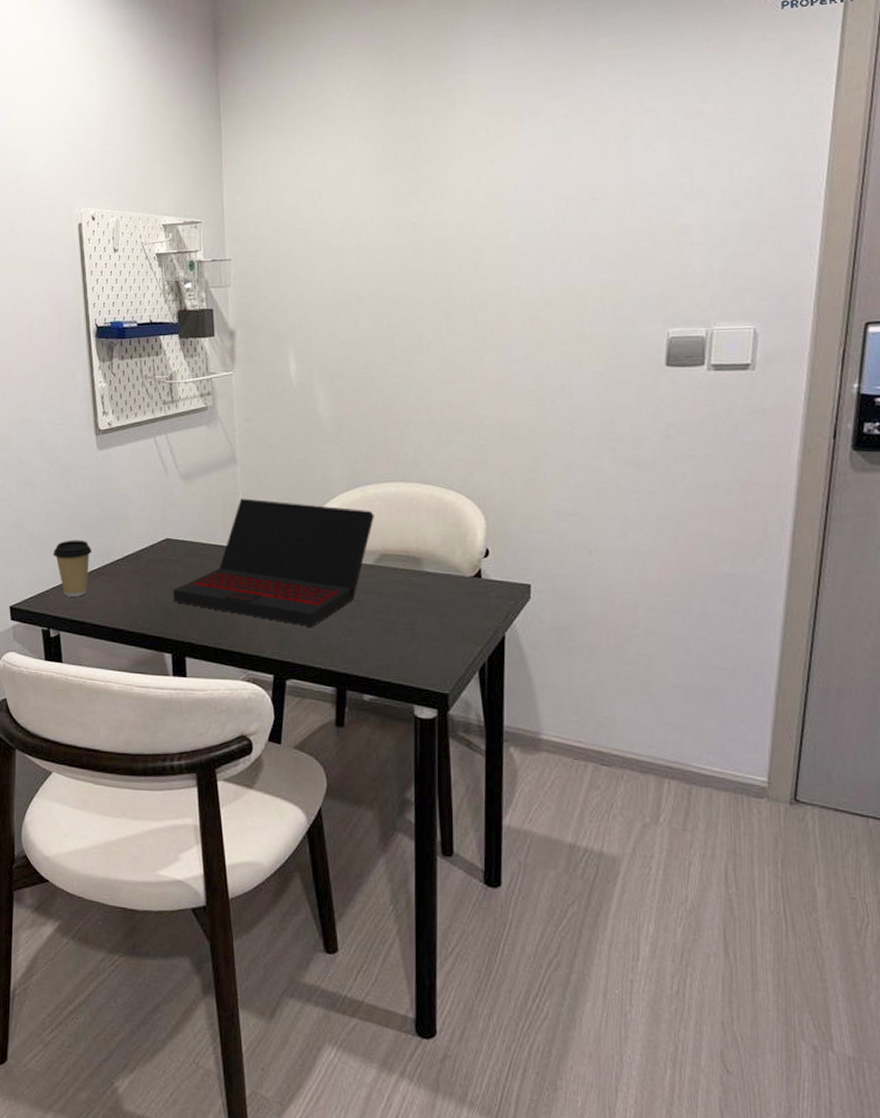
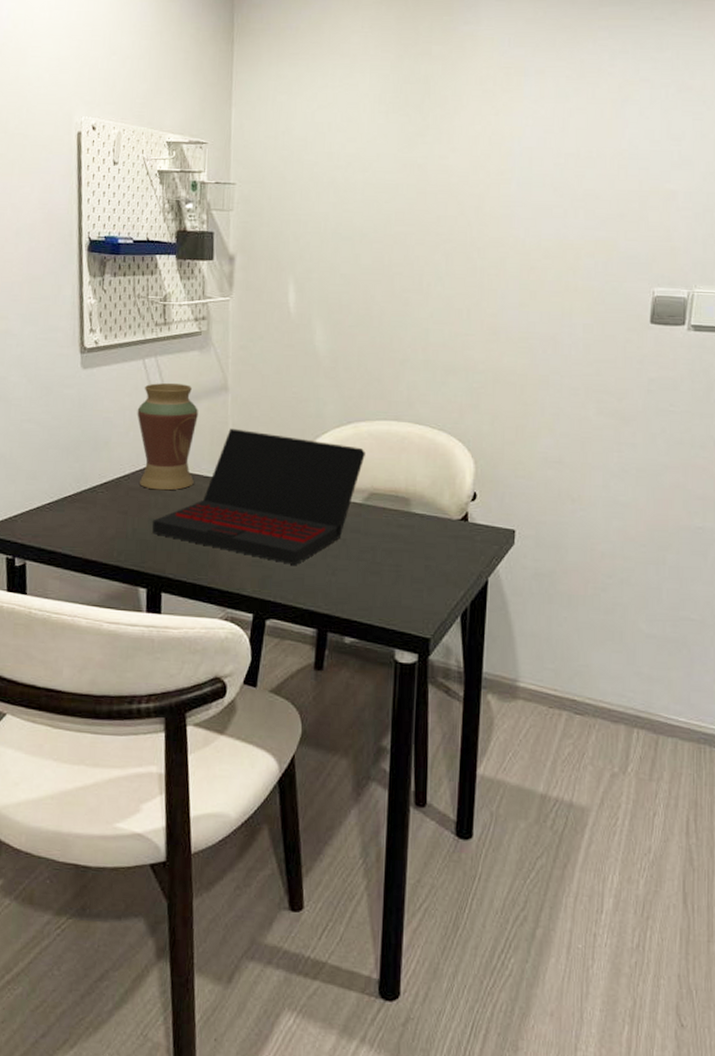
coffee cup: present [53,540,92,597] -> none [24,462,68,524]
vase: none [152,457,209,561] -> present [137,382,198,491]

